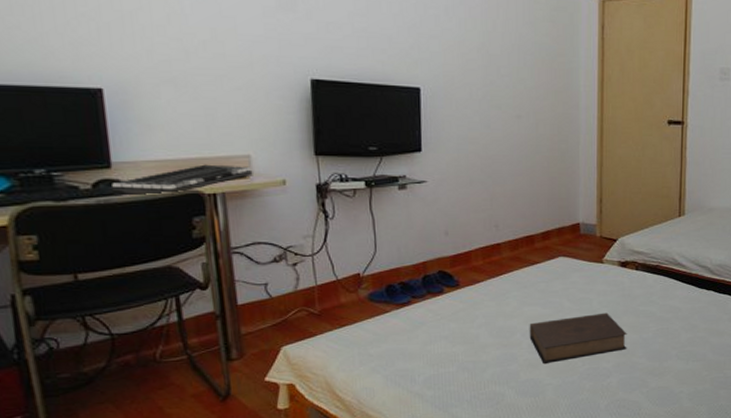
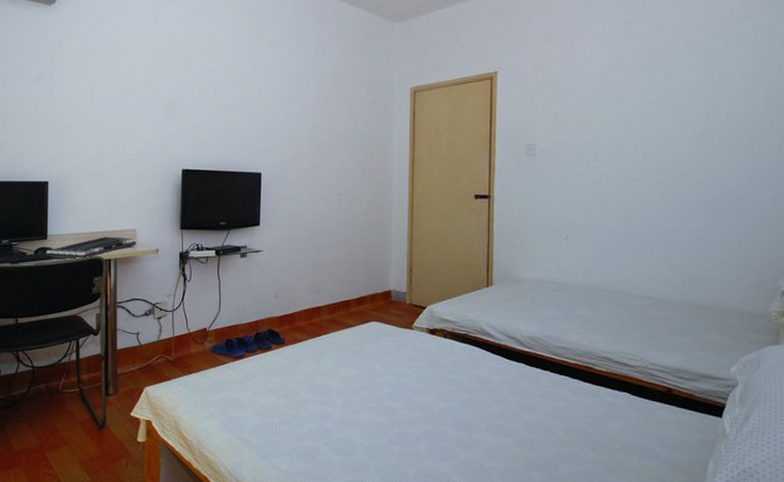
book: present [529,312,627,363] -> none [343,378,436,424]

